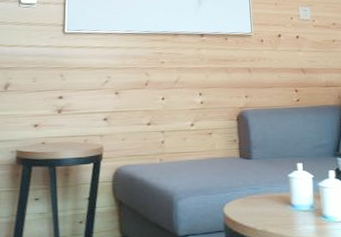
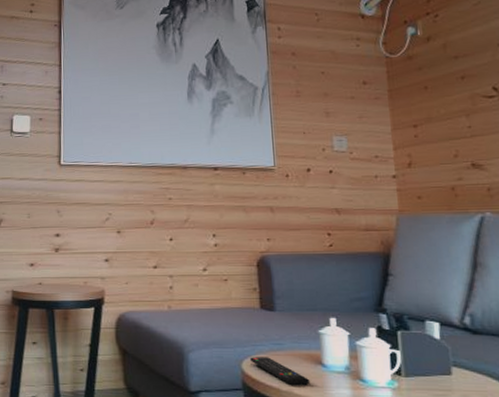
remote control: none [231,201,282,225] -> present [250,357,310,386]

